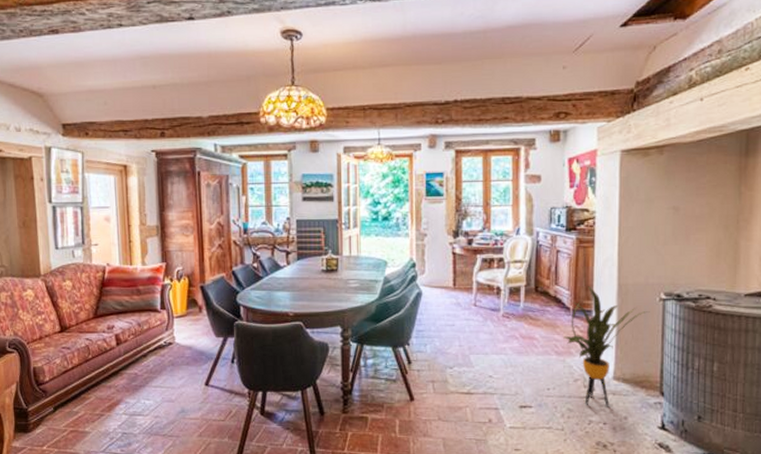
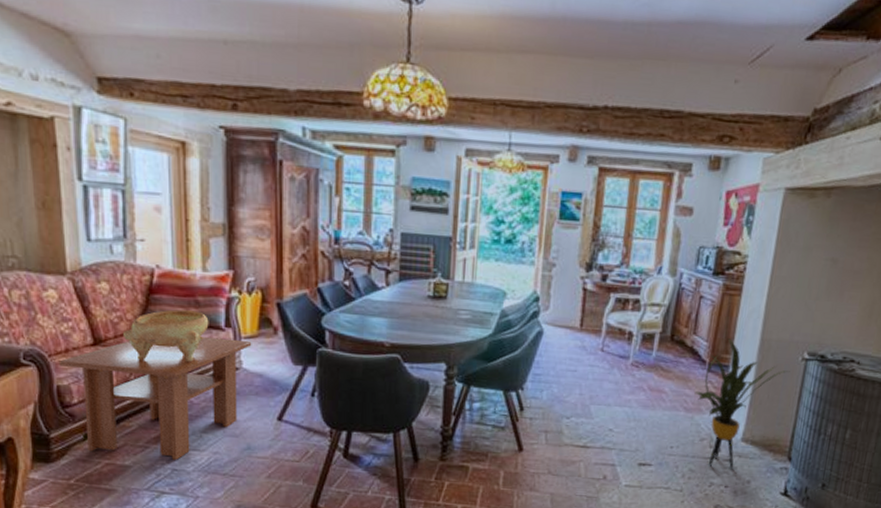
coffee table: none [34,319,182,425] -> present [58,337,252,460]
decorative bowl: none [82,298,148,343] -> present [122,309,209,363]

